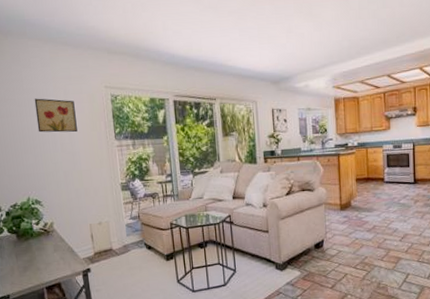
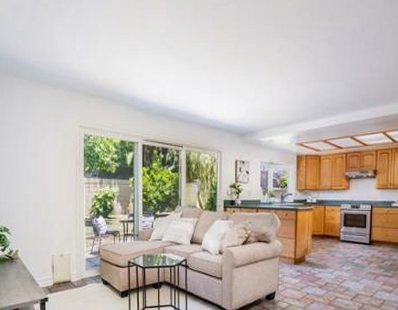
wall art: present [34,98,78,133] -> none [13,132,50,167]

